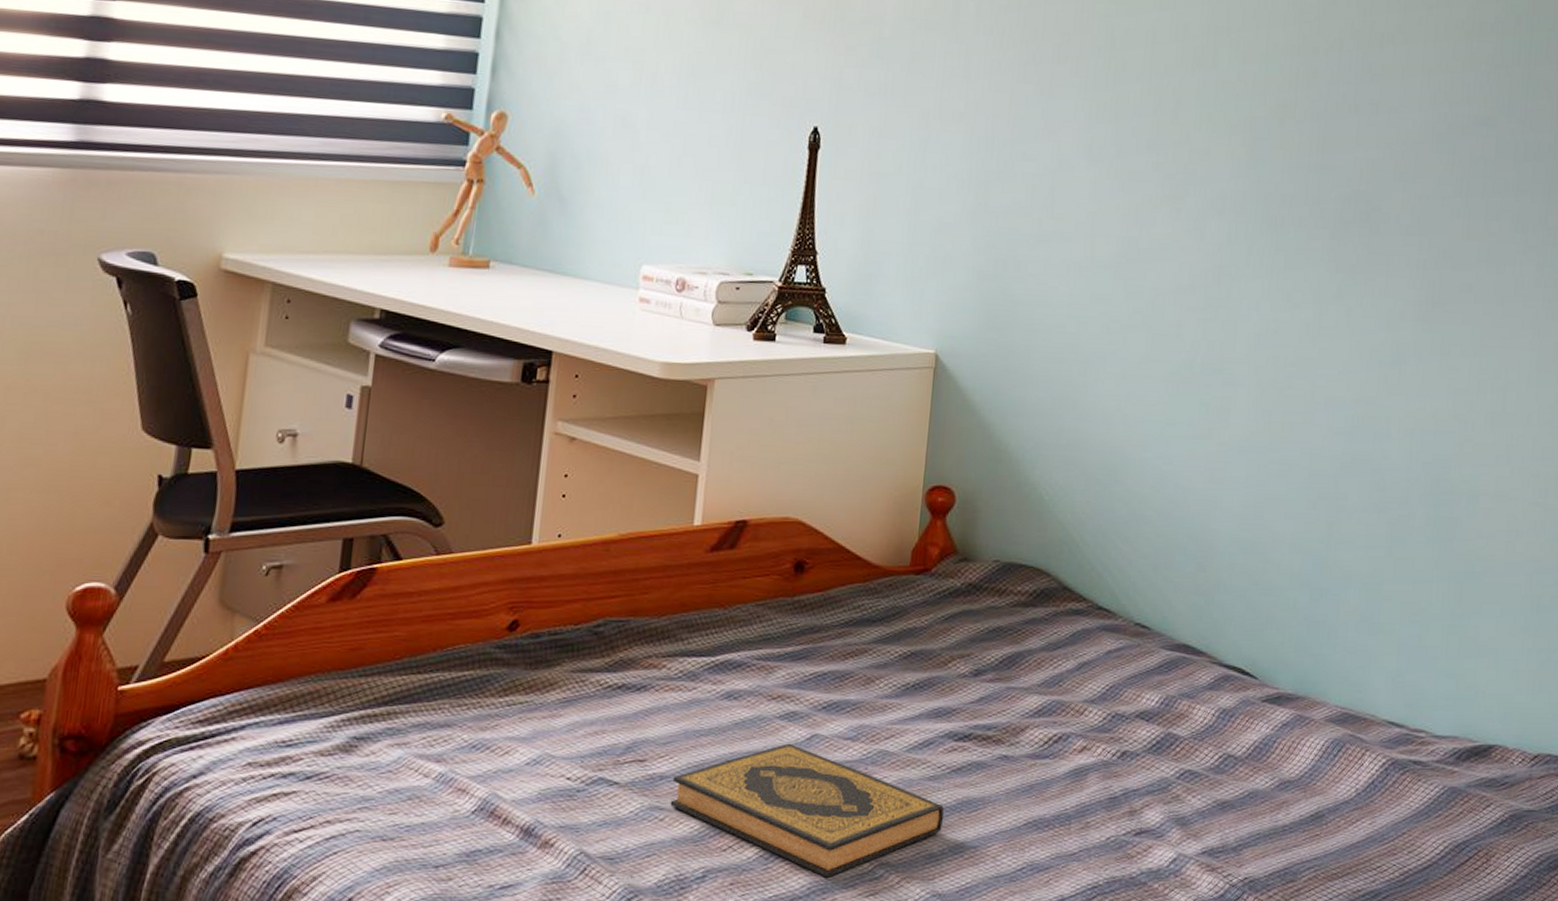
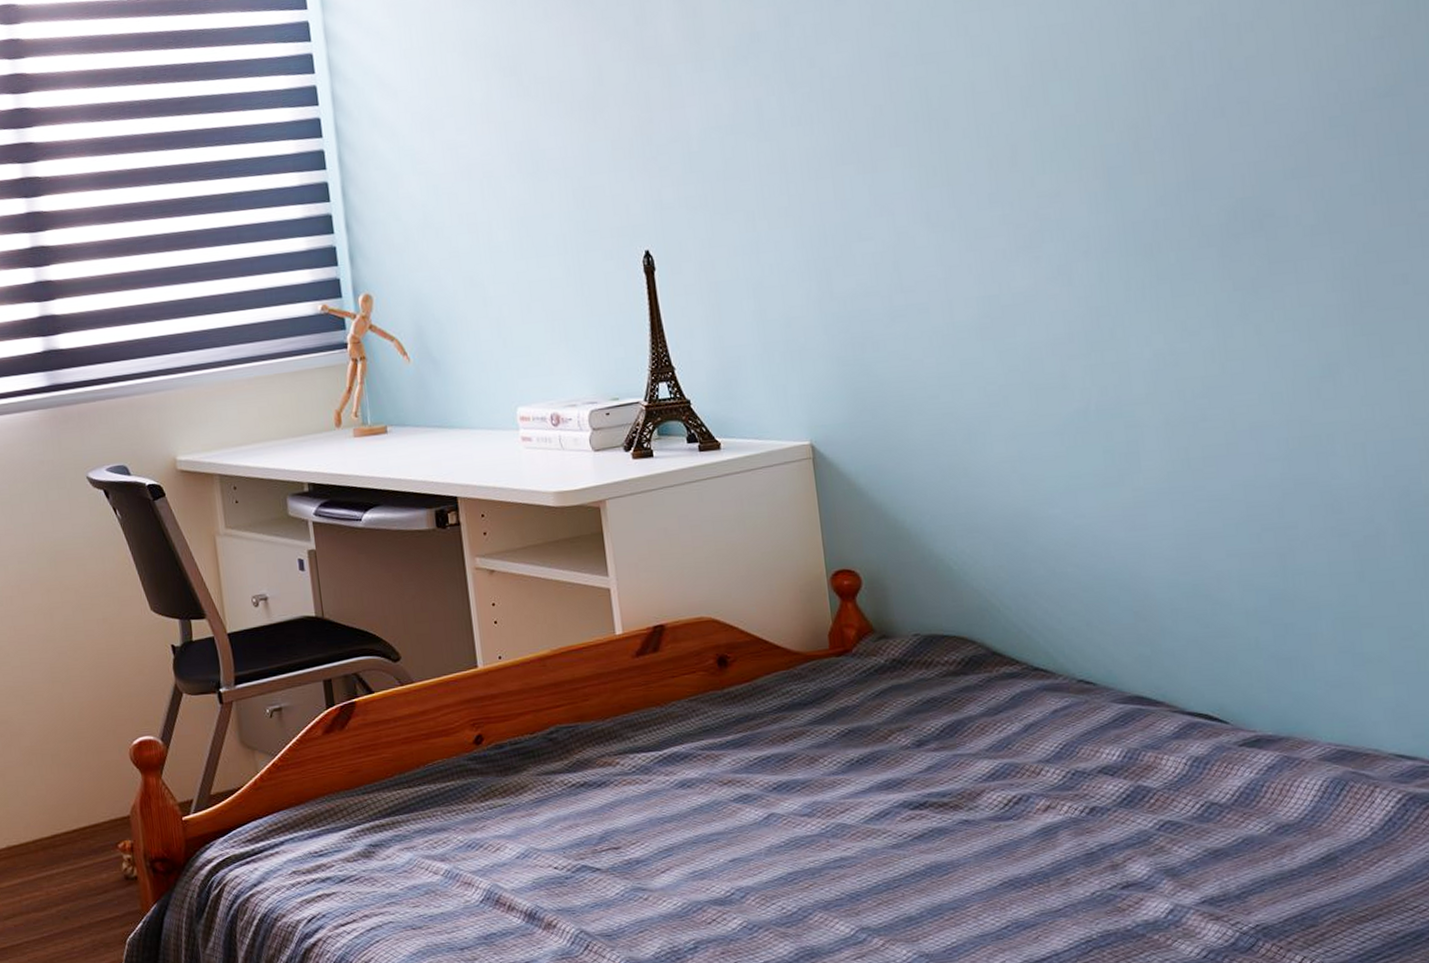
hardback book: present [670,743,945,878] -> none [648,823,916,944]

